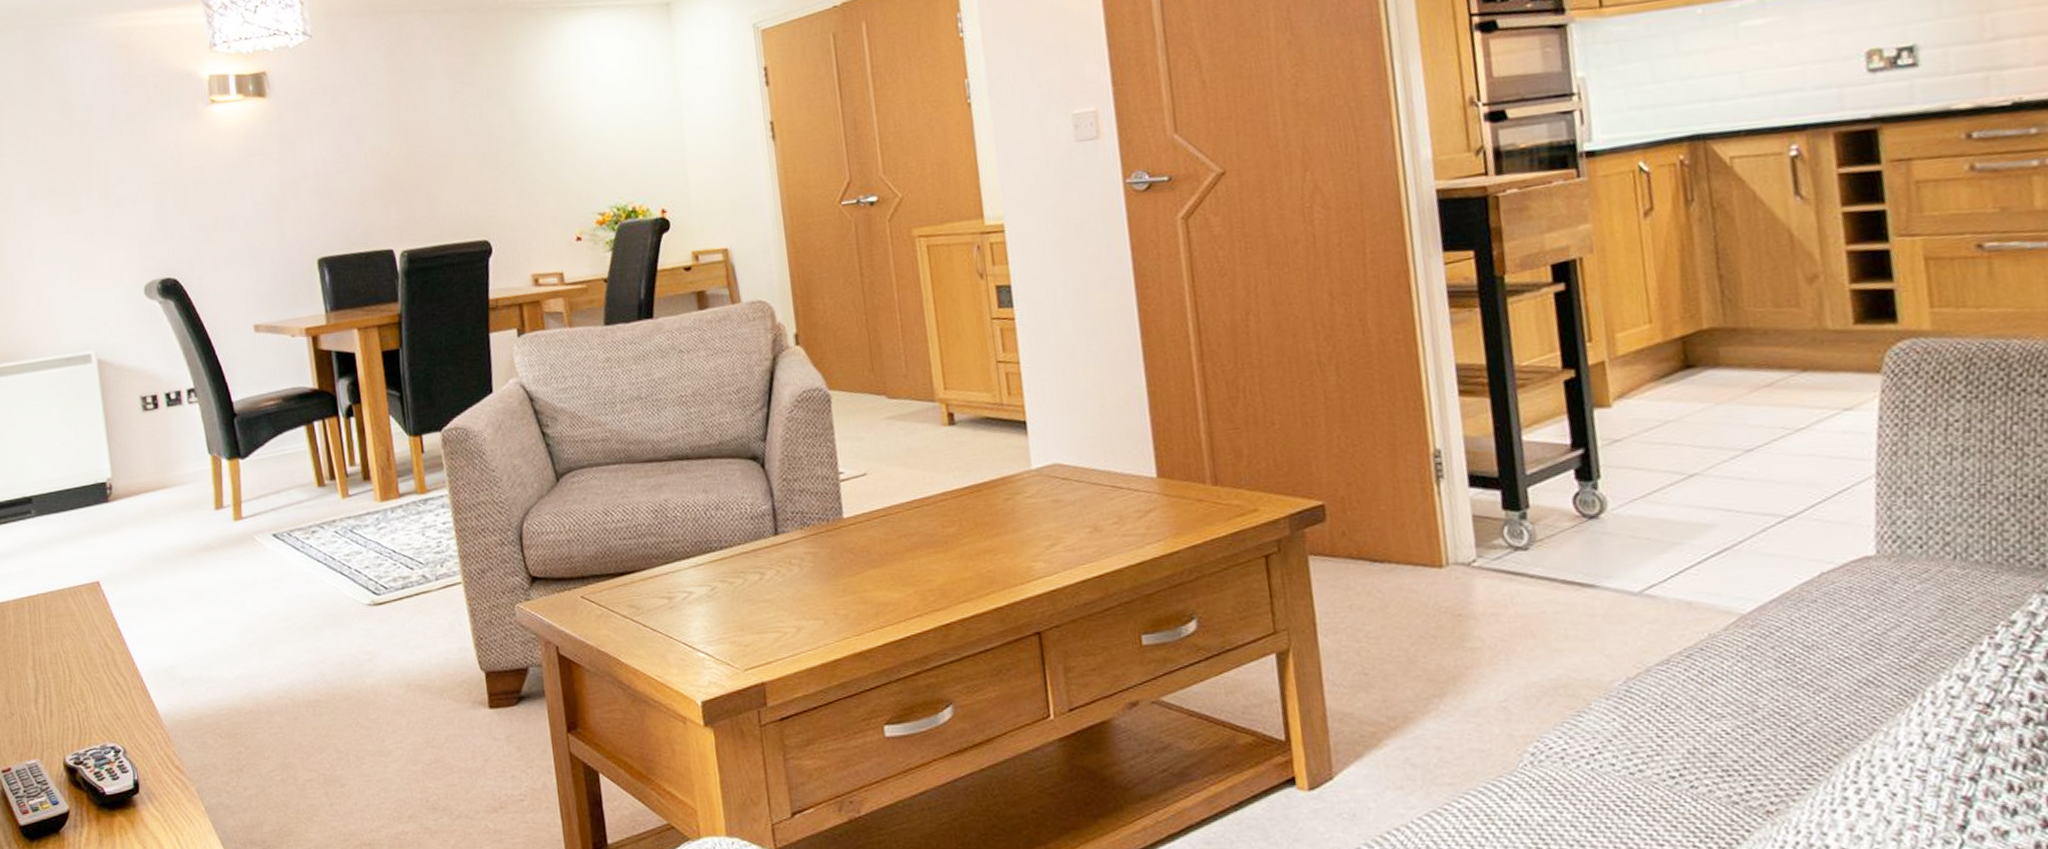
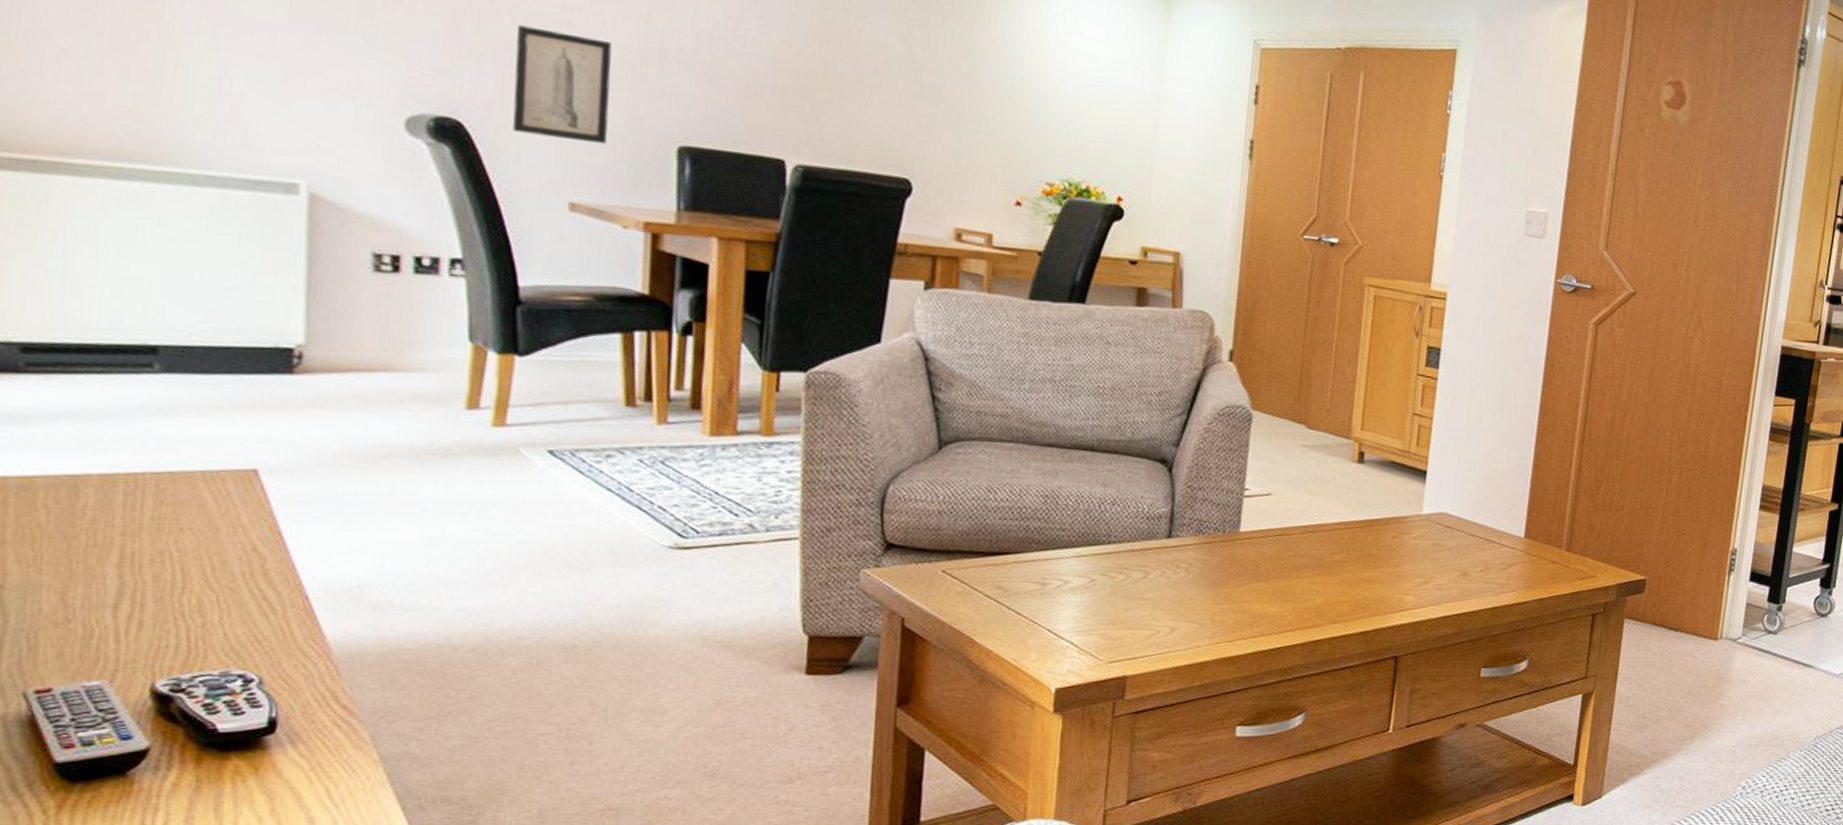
wall art: none [199,187,270,278] -> present [512,25,612,145]

